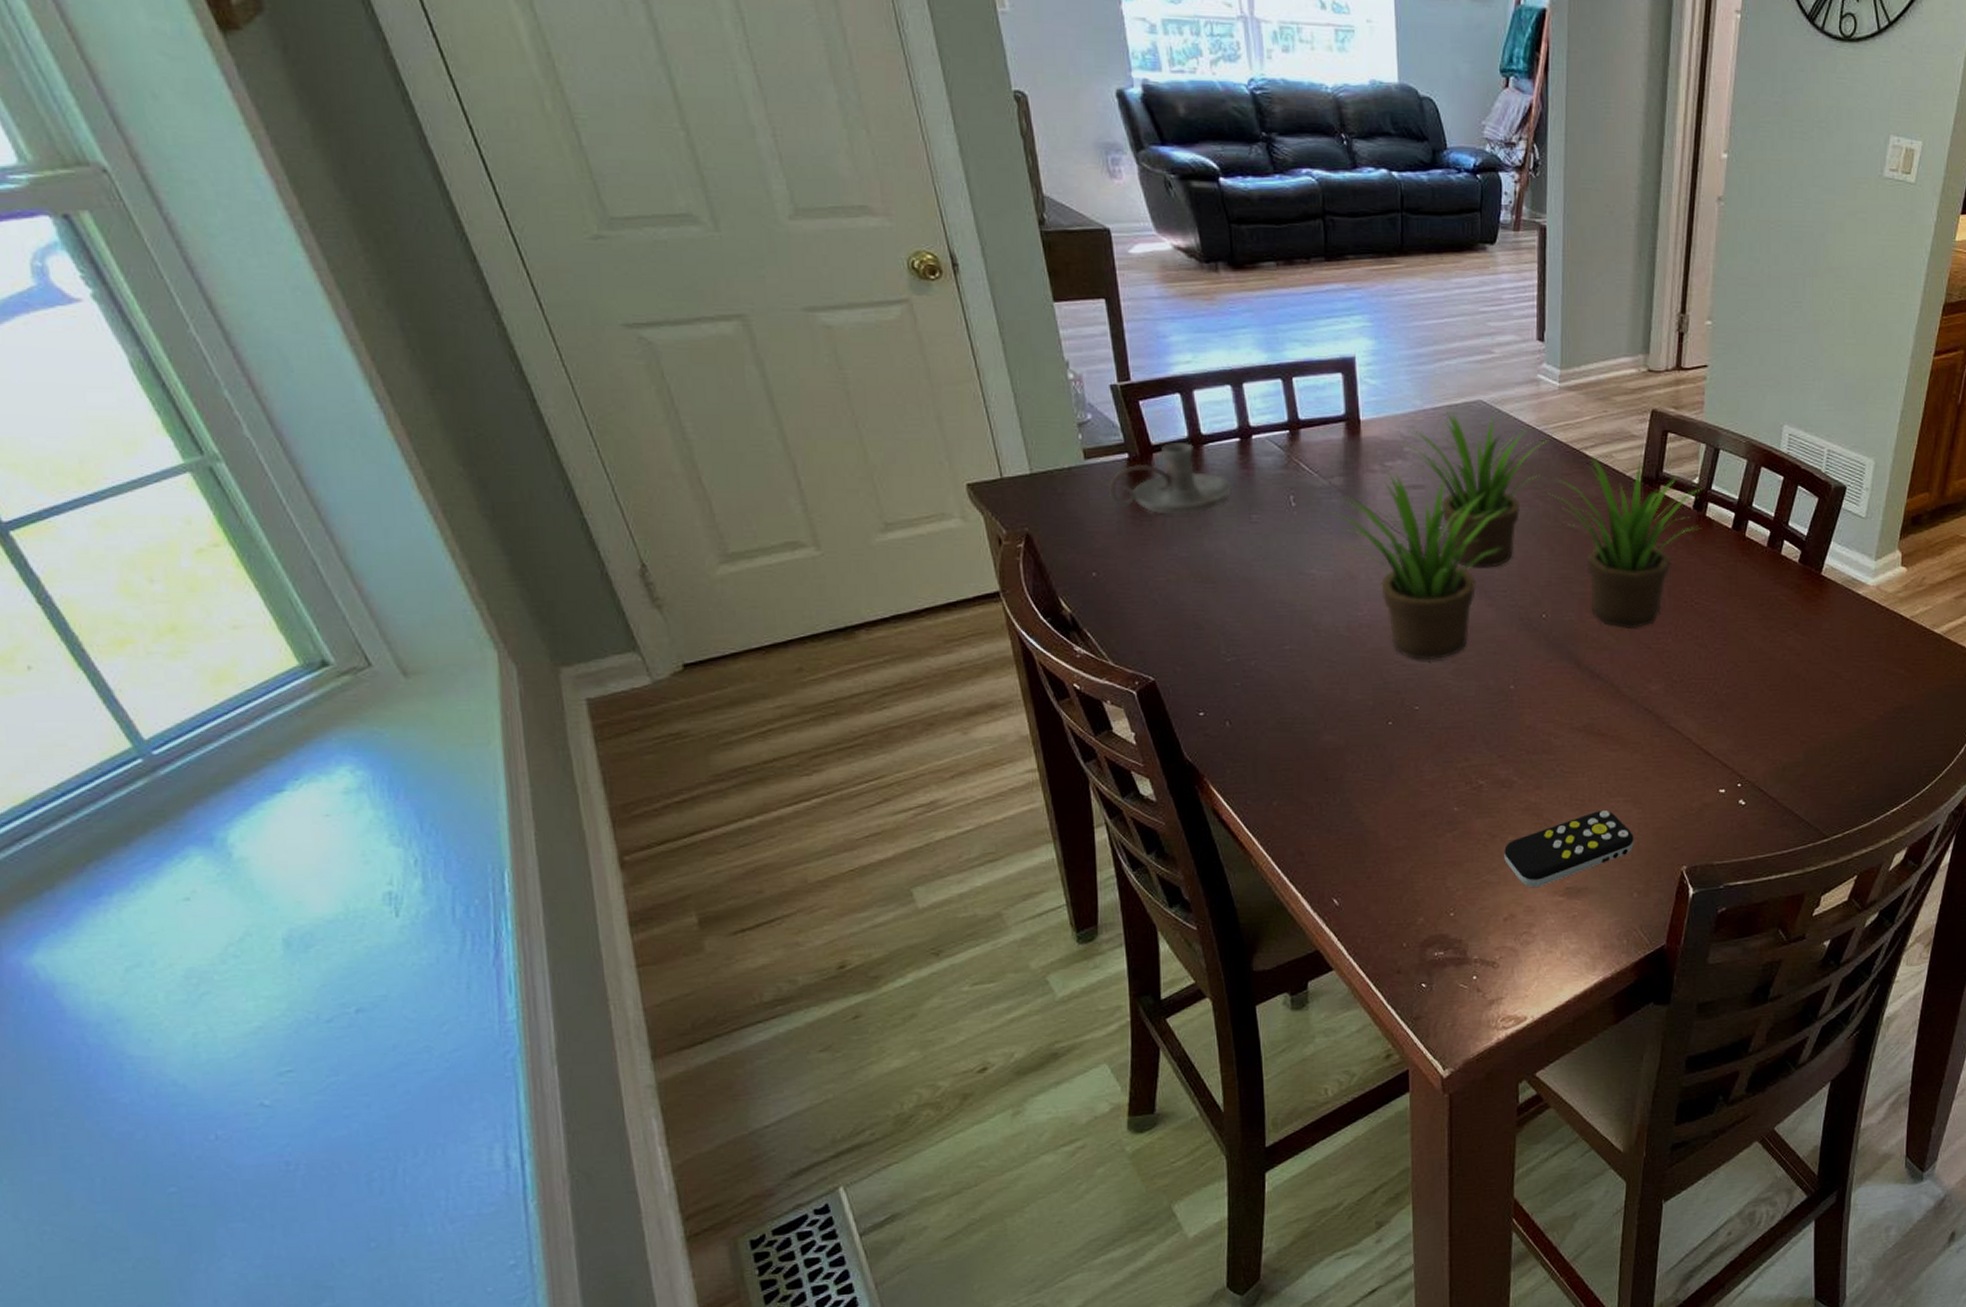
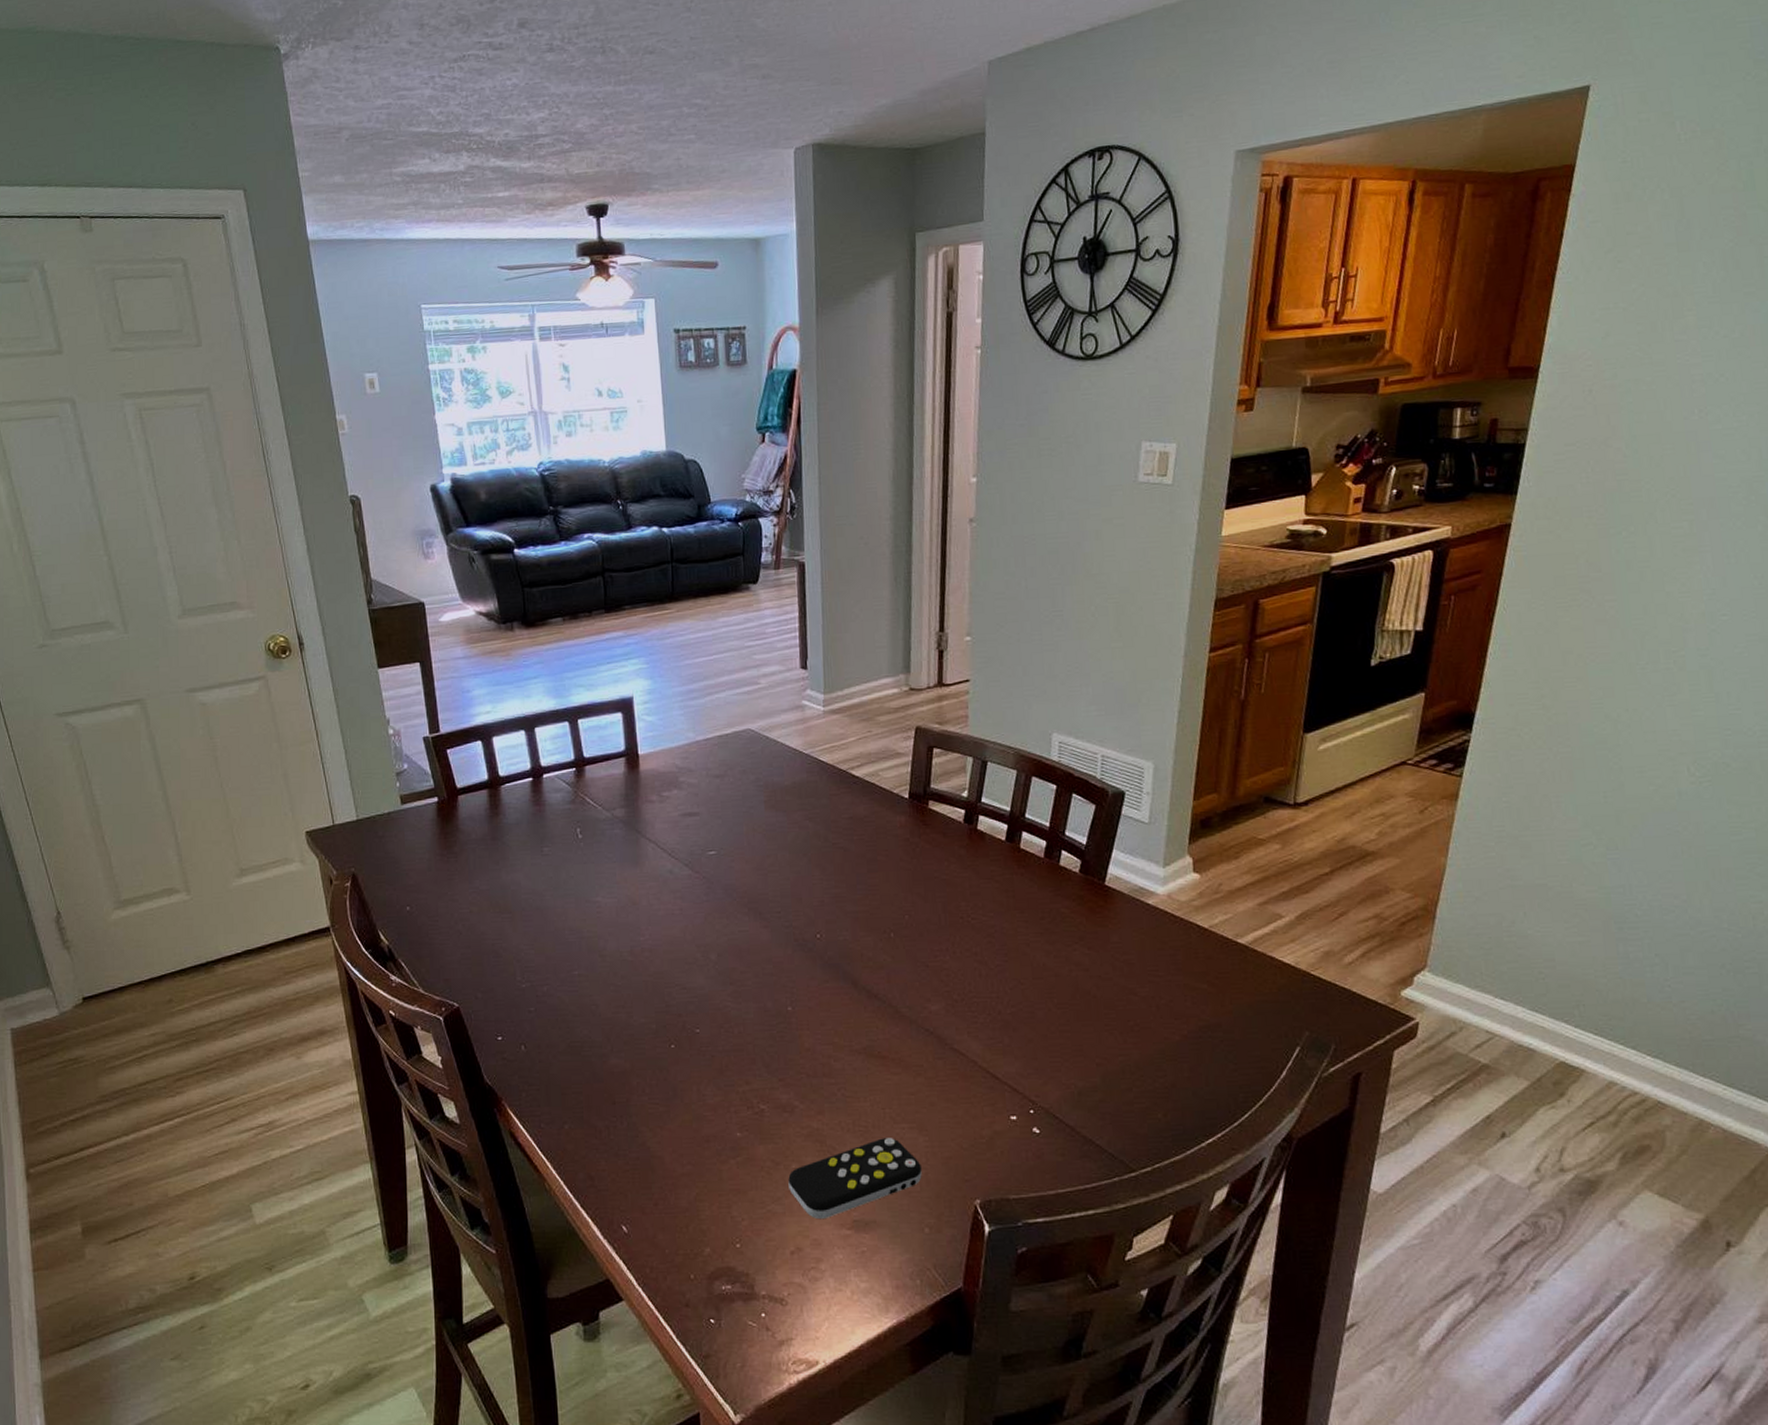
candle holder: present [1109,443,1232,515] -> none [421,785,526,851]
plant: present [1331,412,1702,661] -> none [613,742,972,984]

